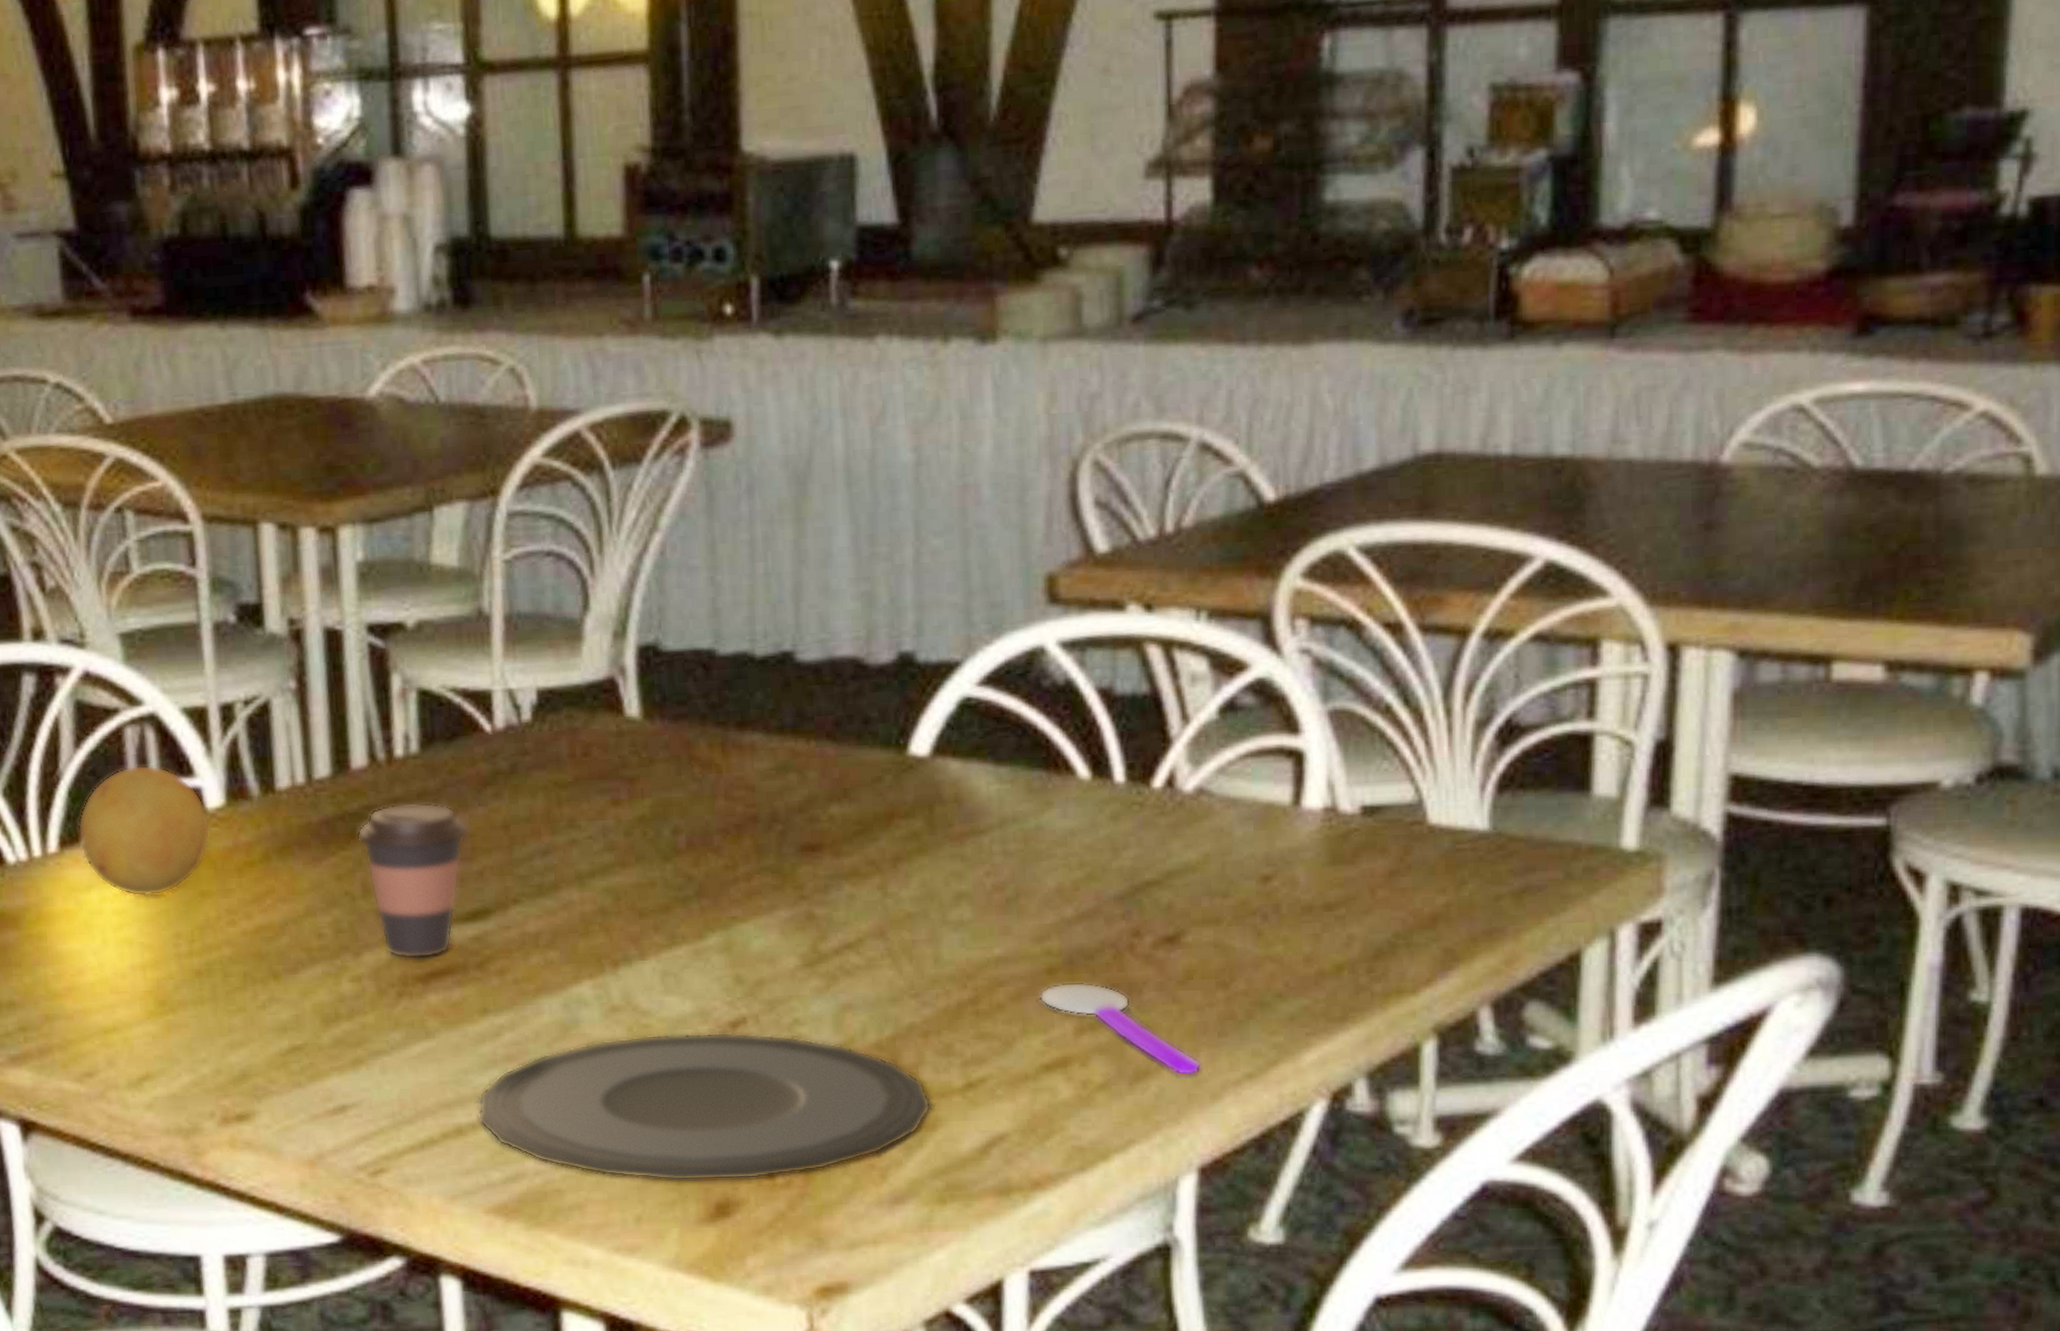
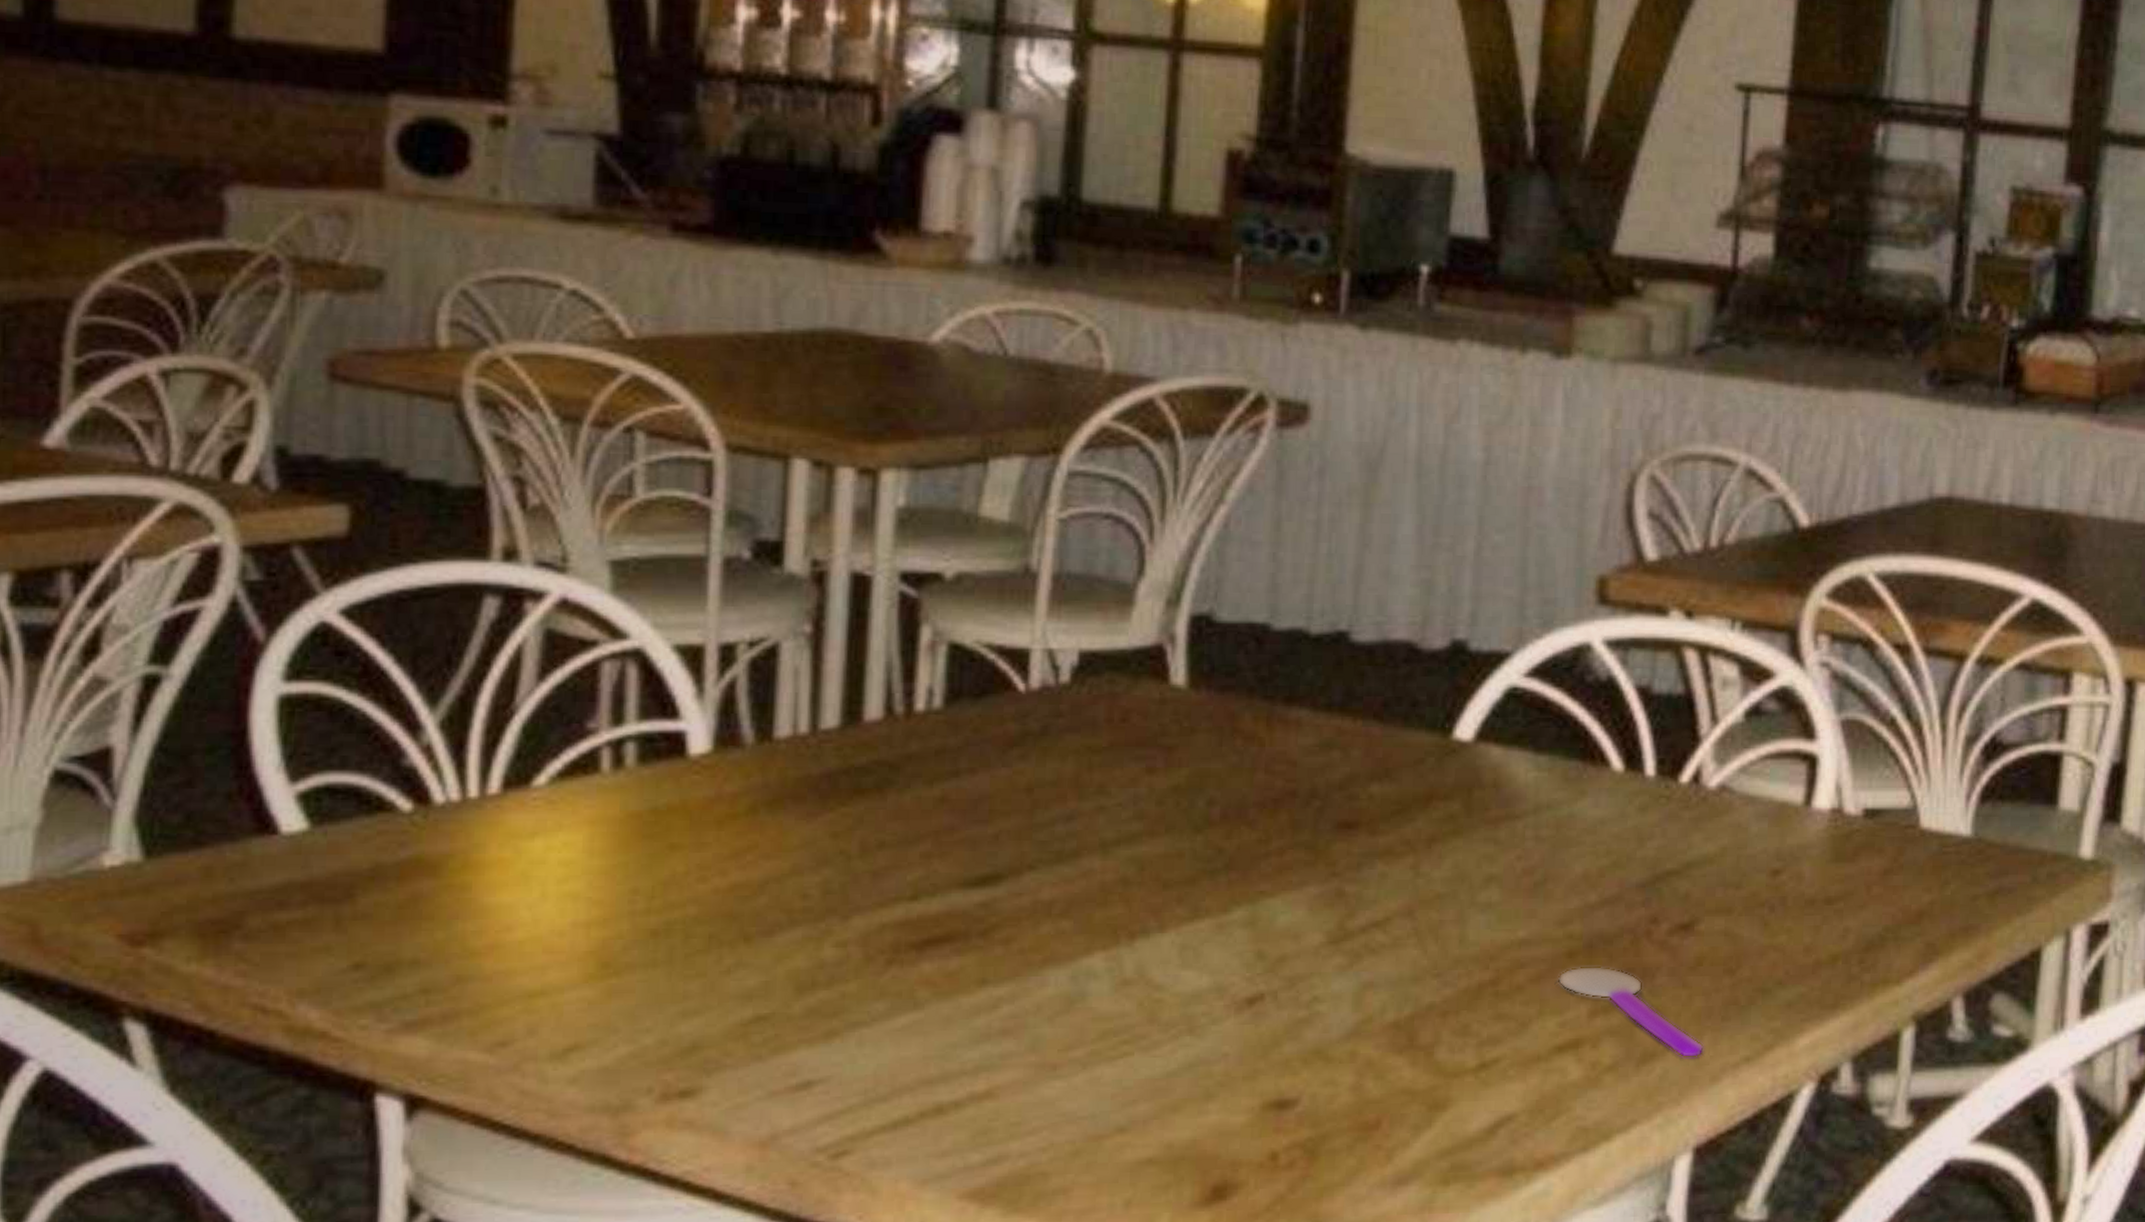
fruit: present [77,765,211,897] -> none [528,703,691,847]
coffee cup: present [356,802,469,959] -> none [860,761,988,924]
plate: present [477,1031,931,1182] -> none [962,1008,1443,1163]

